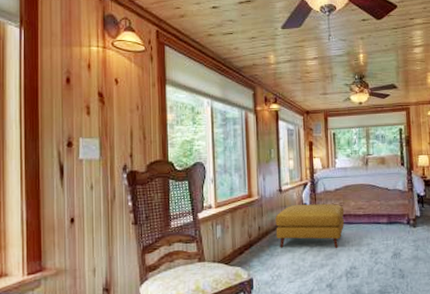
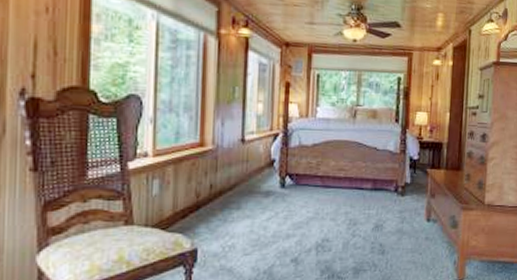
ottoman: present [275,203,345,248] -> none [232,160,322,216]

